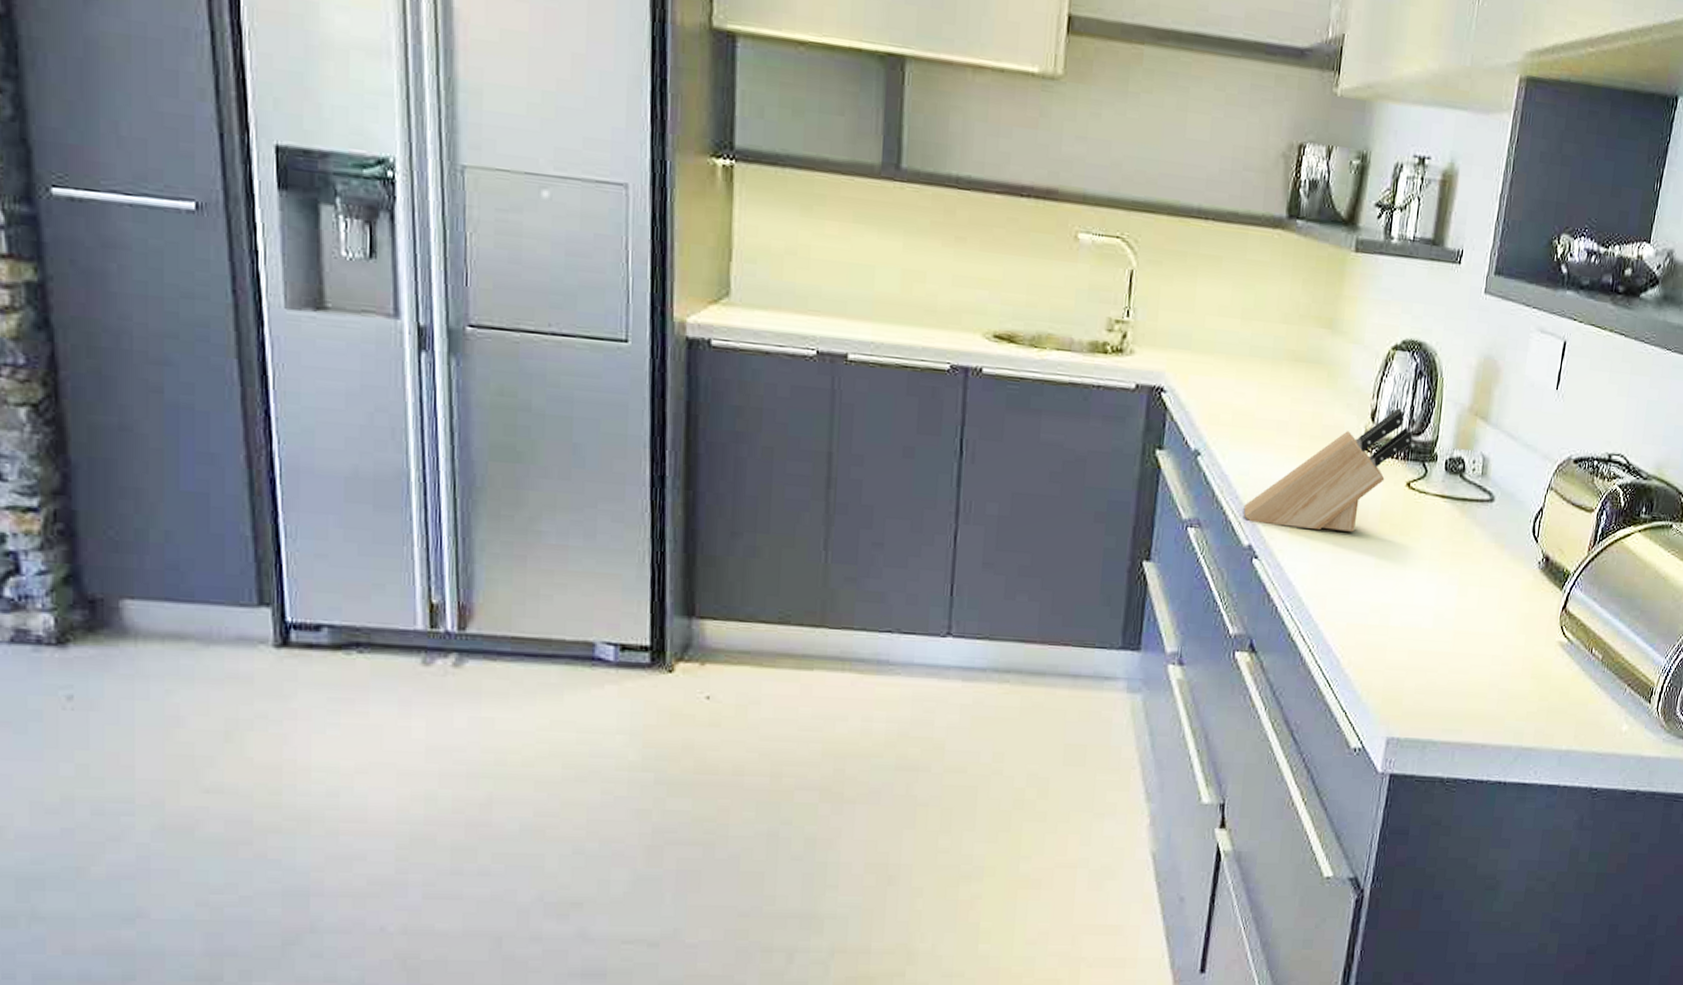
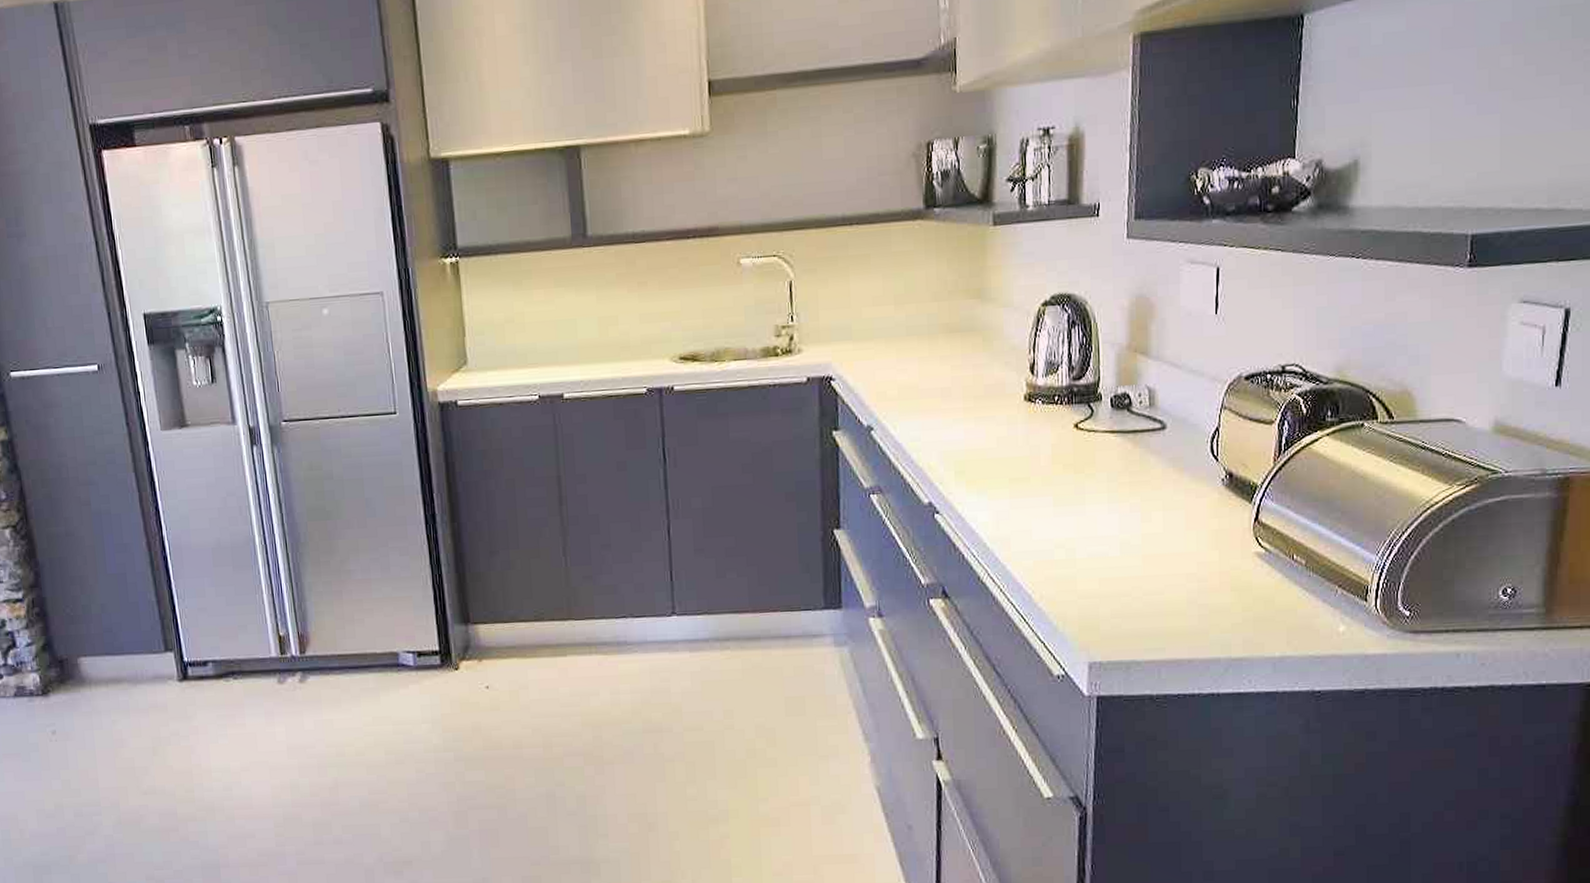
knife block: present [1243,408,1413,532] -> none [919,358,1074,482]

